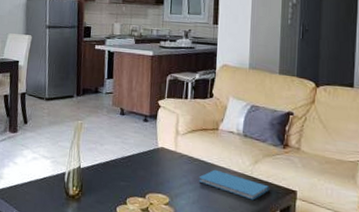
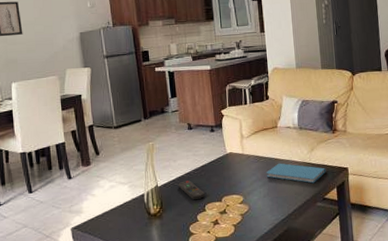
remote control: none [101,167,129,191] -> present [178,180,206,200]

